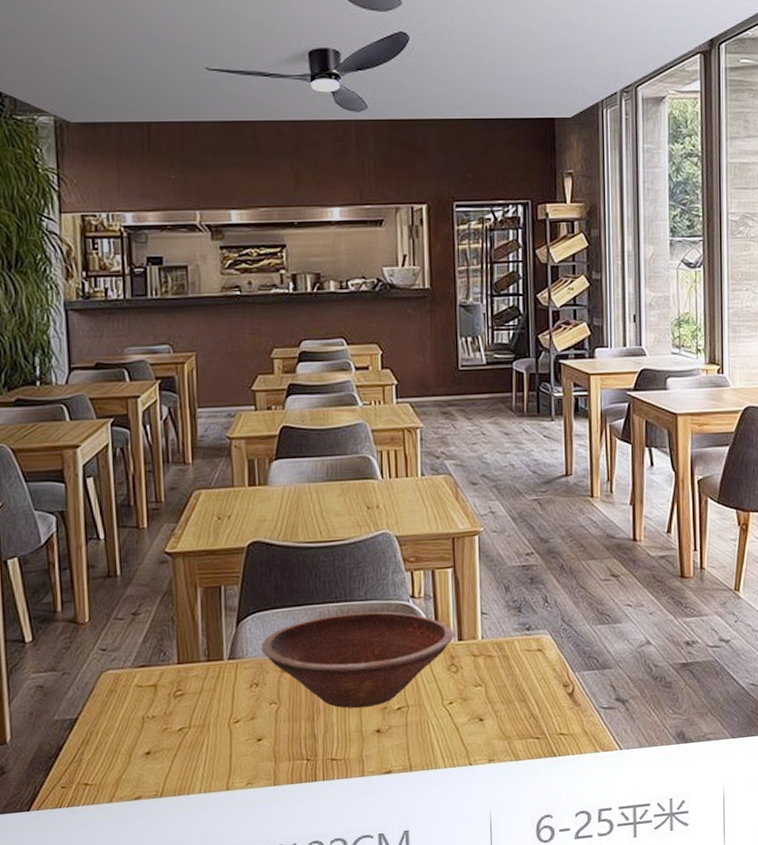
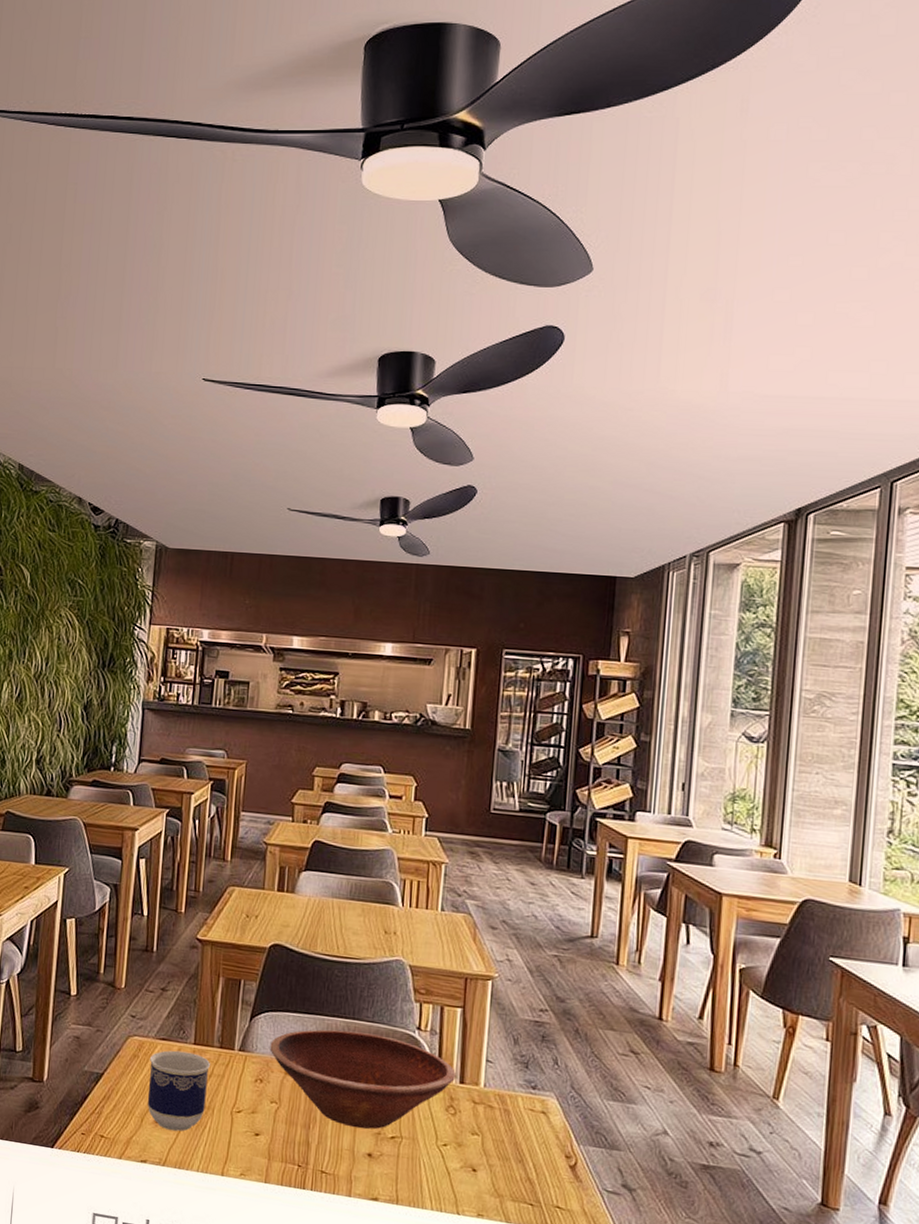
cup: none [129,673,200,759] -> present [147,1050,211,1132]

